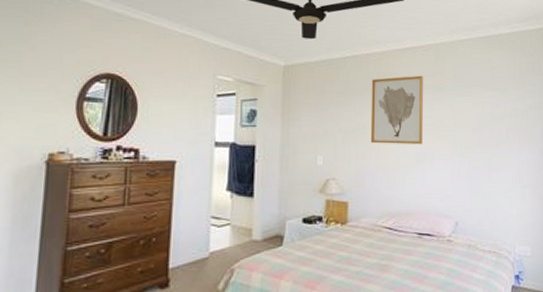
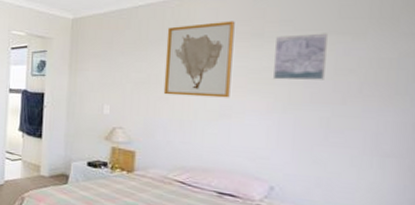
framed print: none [453,88,485,128] -> present [274,33,327,80]

